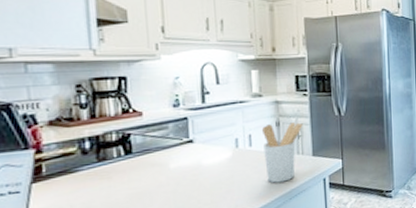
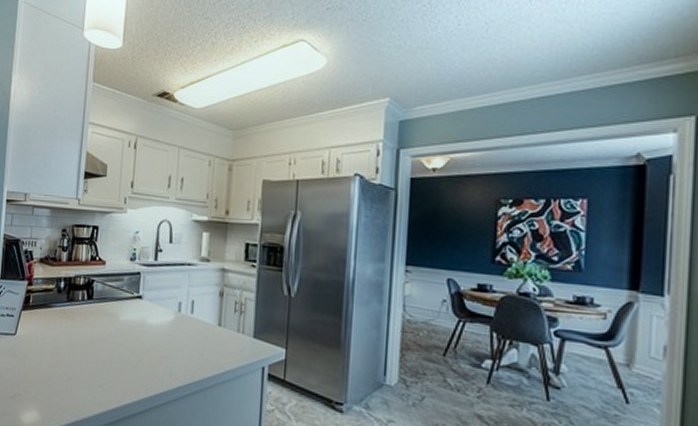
utensil holder: present [261,122,303,183] -> none [203,293,247,360]

